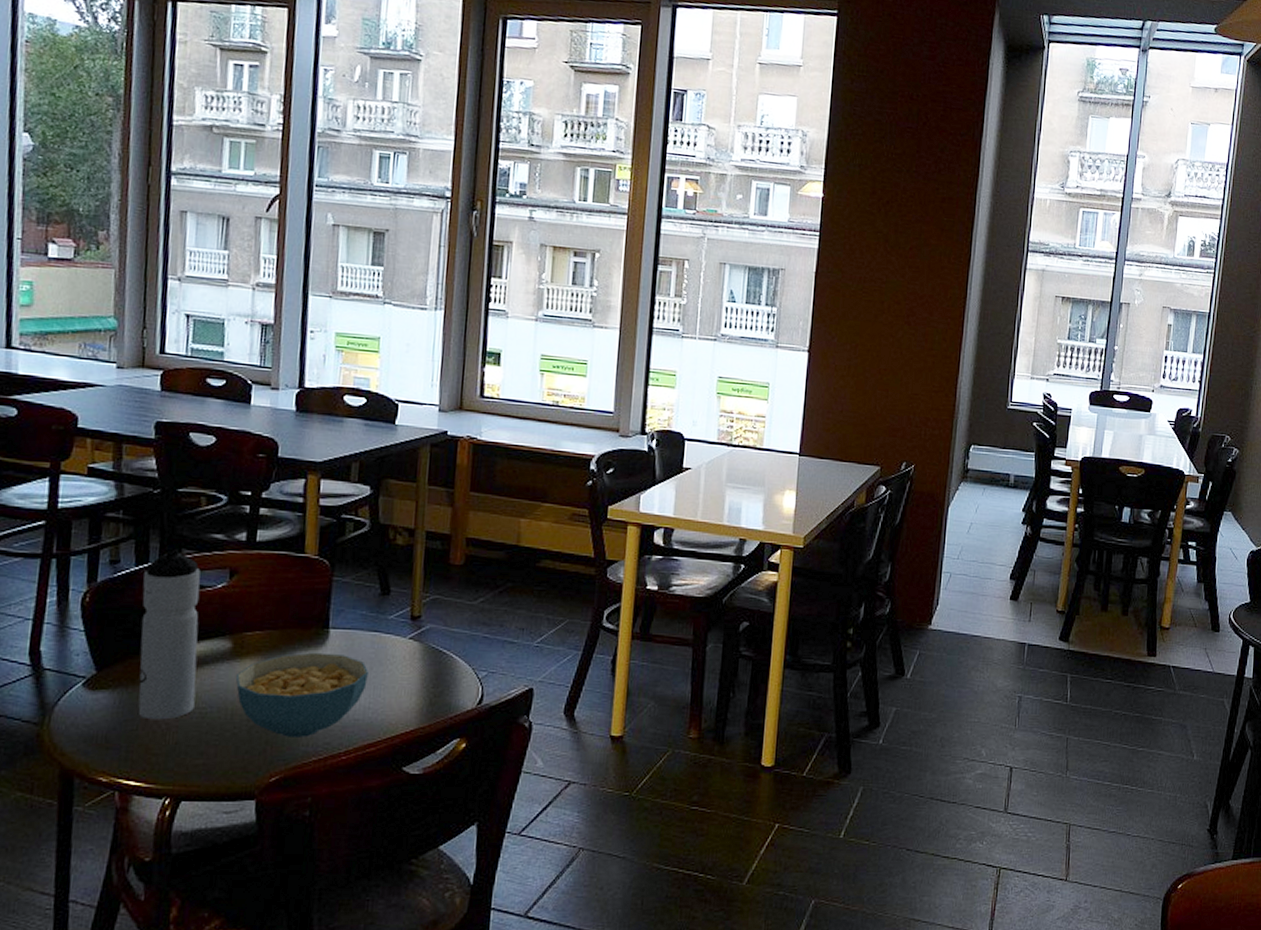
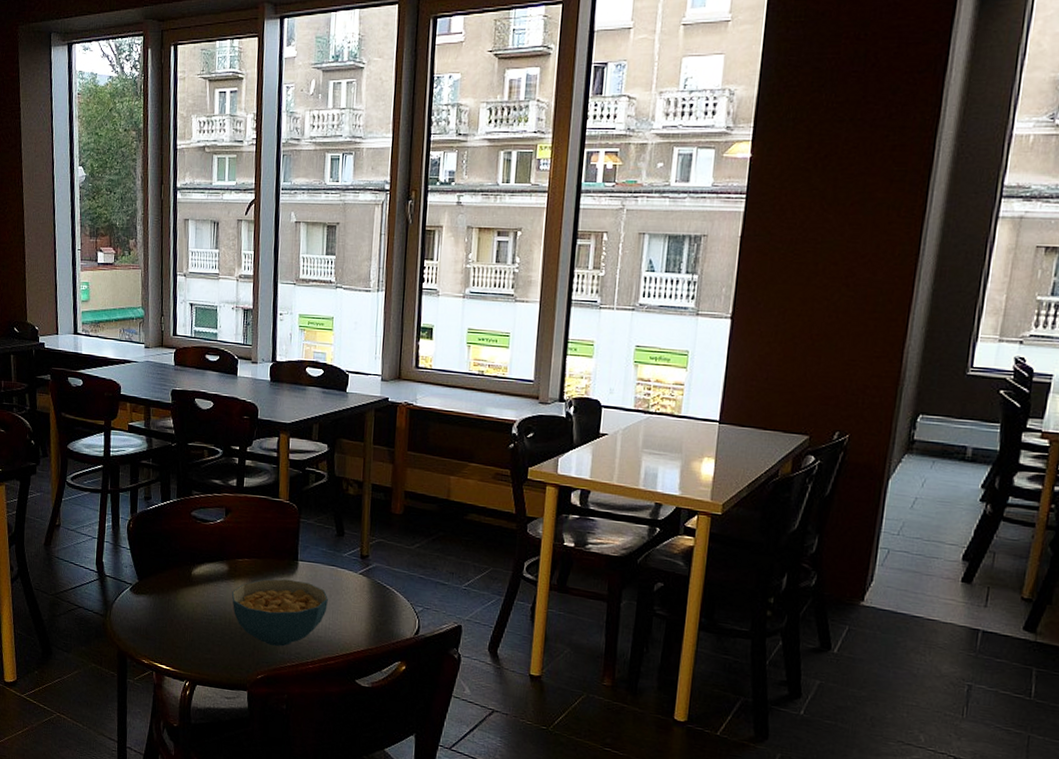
water bottle: present [137,548,201,720] -> none [166,489,205,622]

